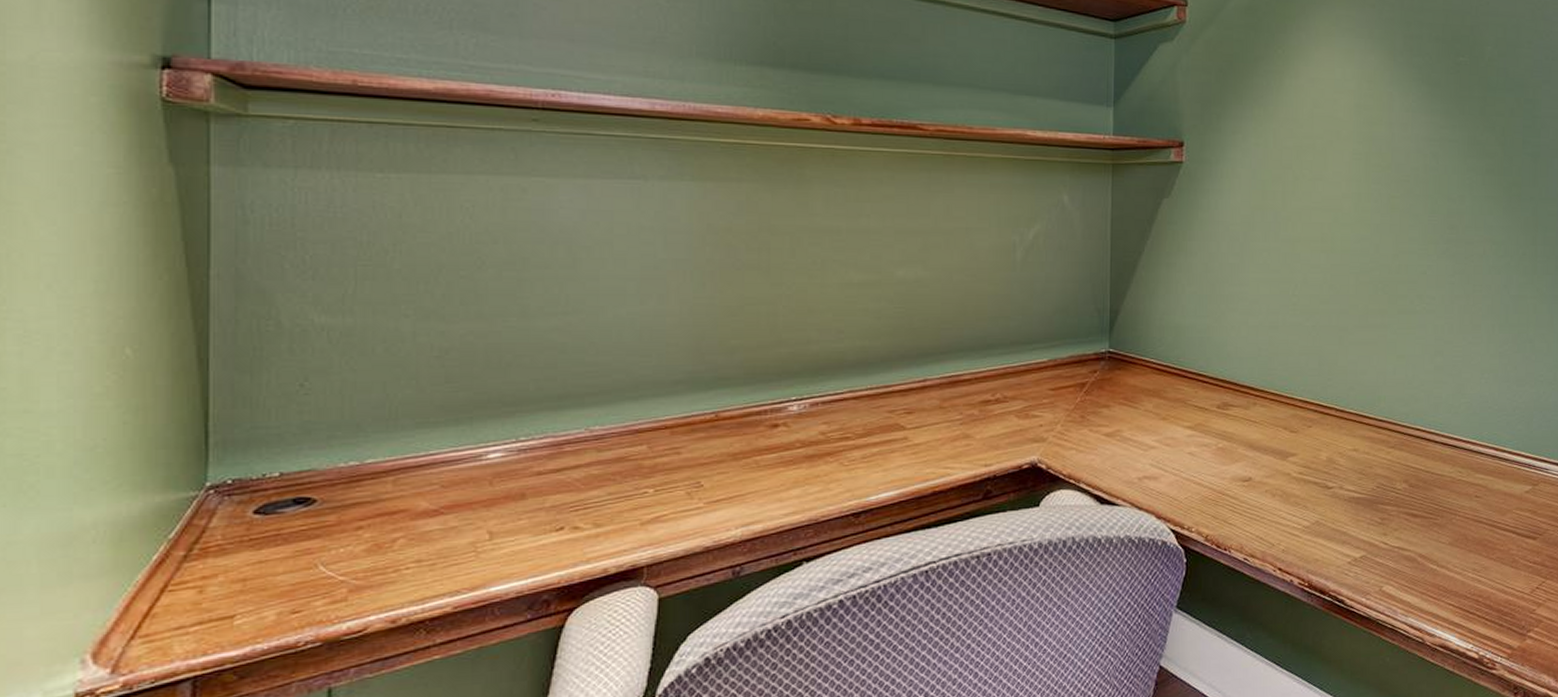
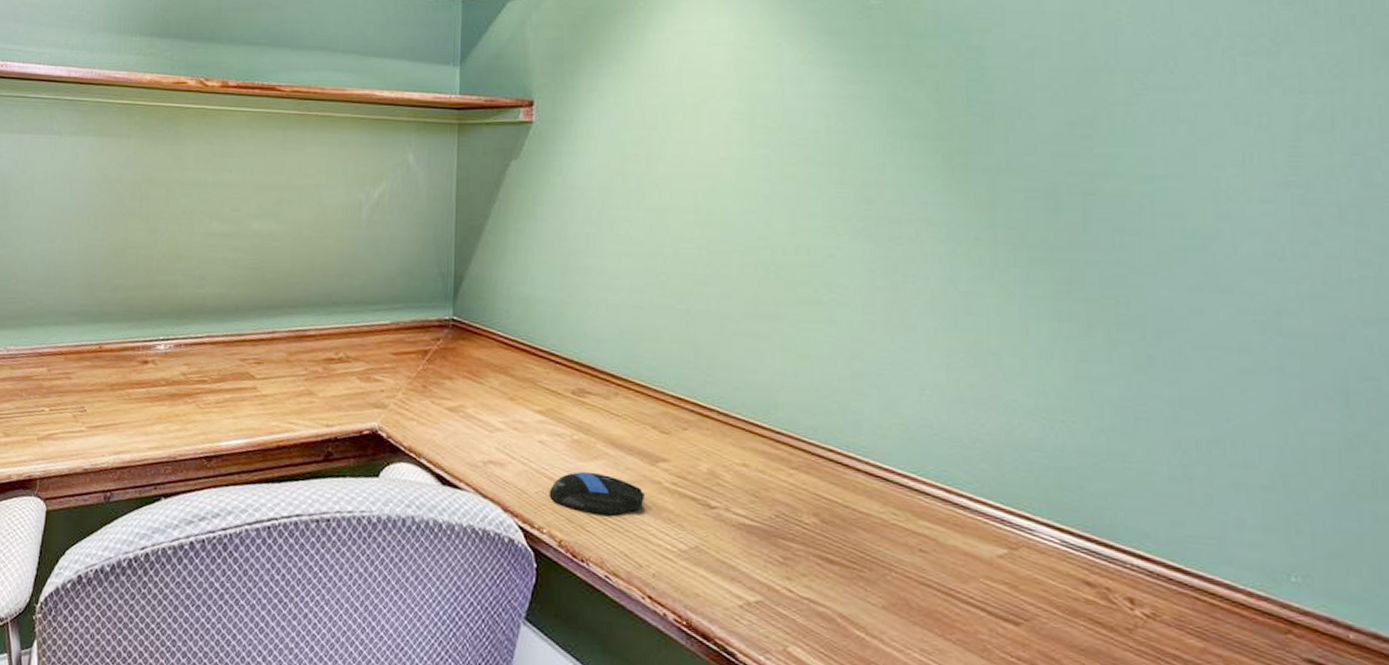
computer mouse: none [1197,473,1277,508] -> present [549,471,644,515]

